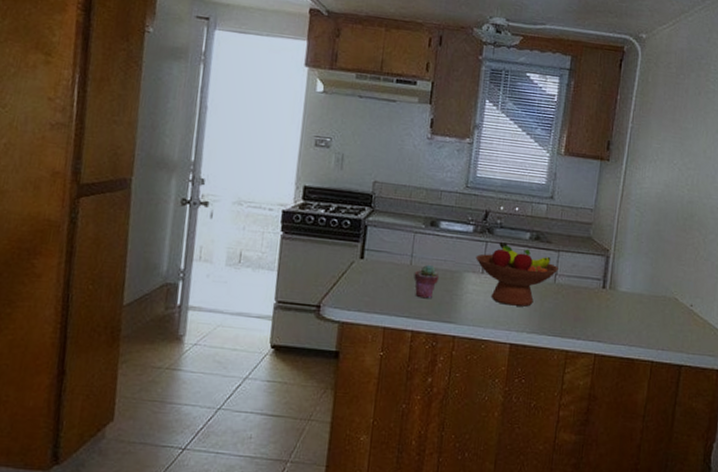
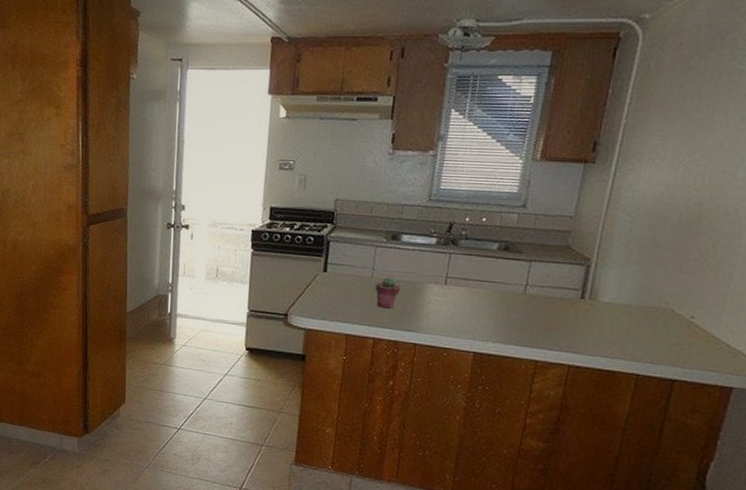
fruit bowl: present [476,241,560,307] -> none [438,252,531,317]

